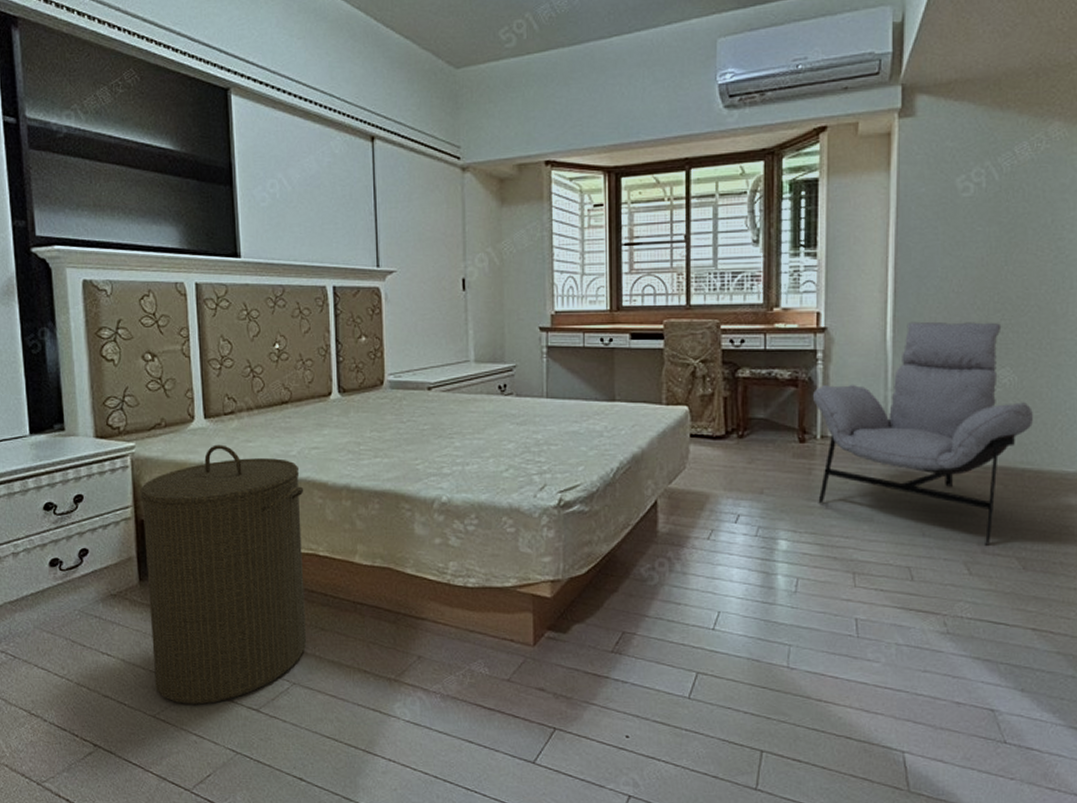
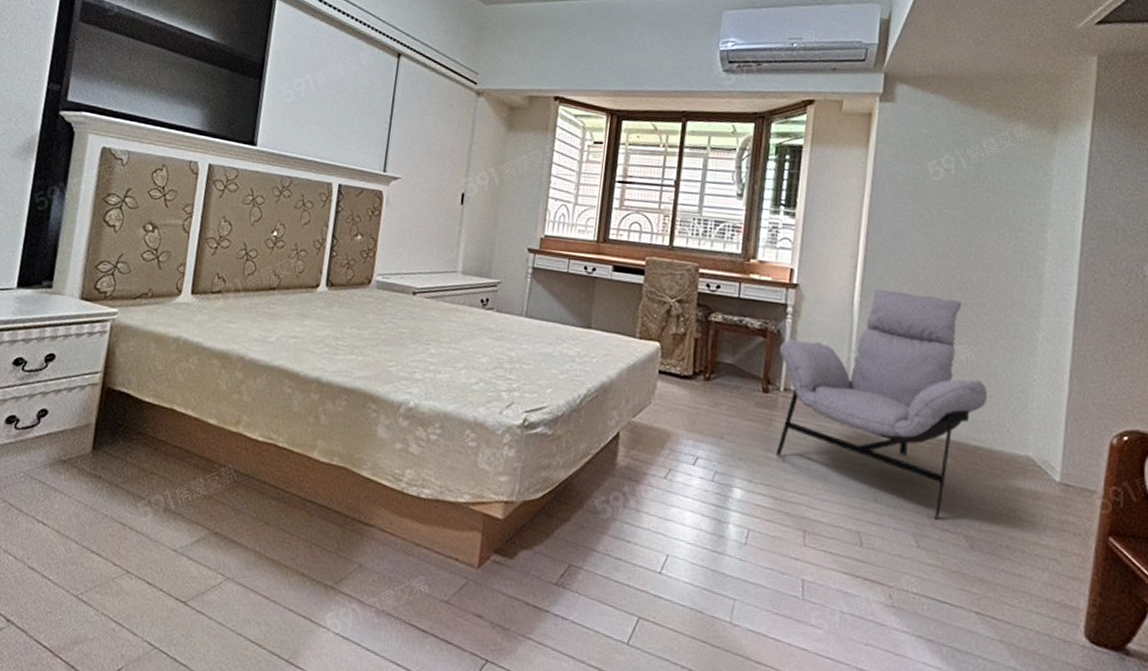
laundry hamper: present [140,444,307,705] -> none [84,321,276,590]

